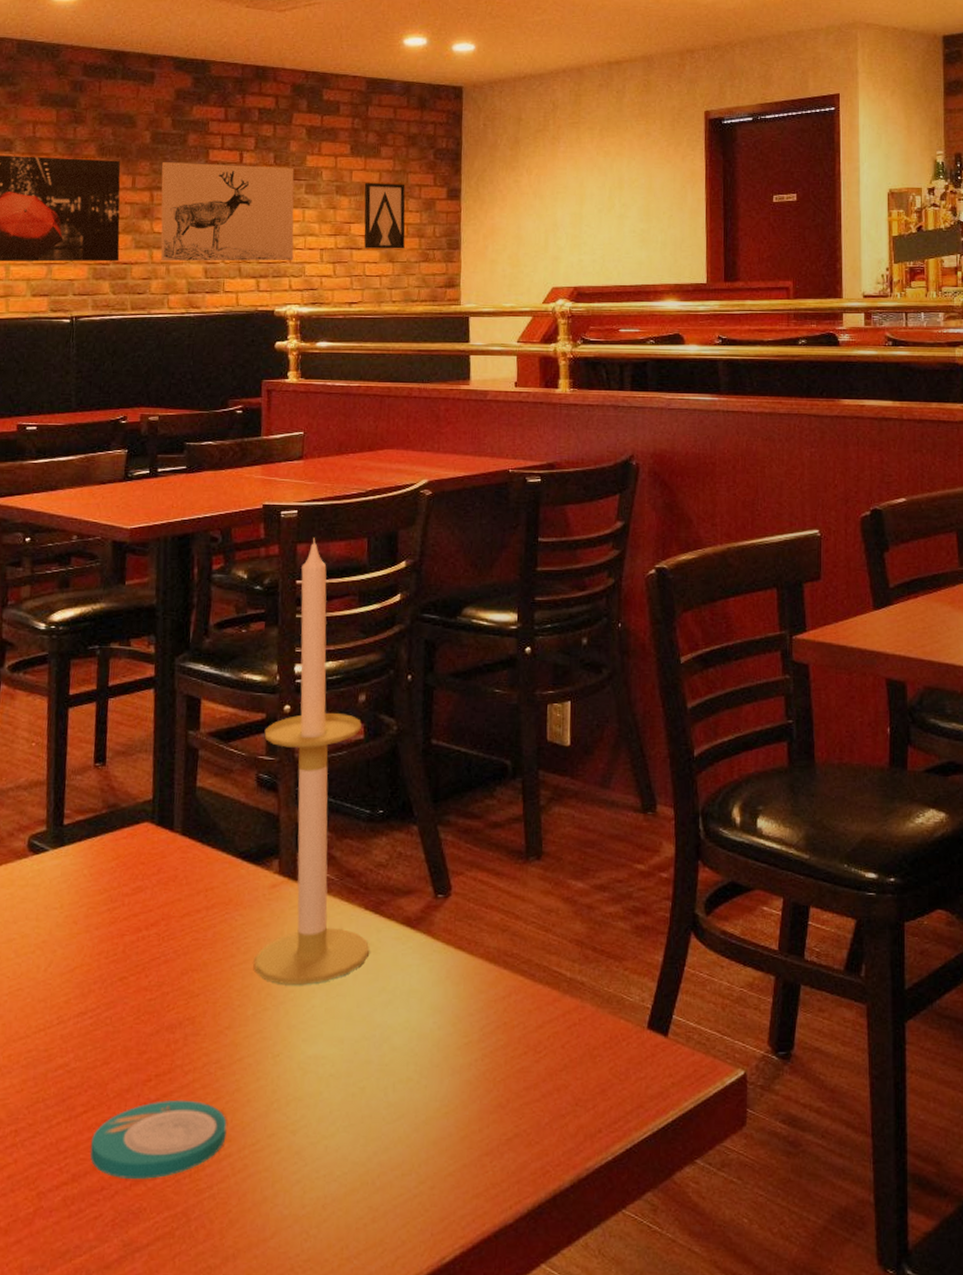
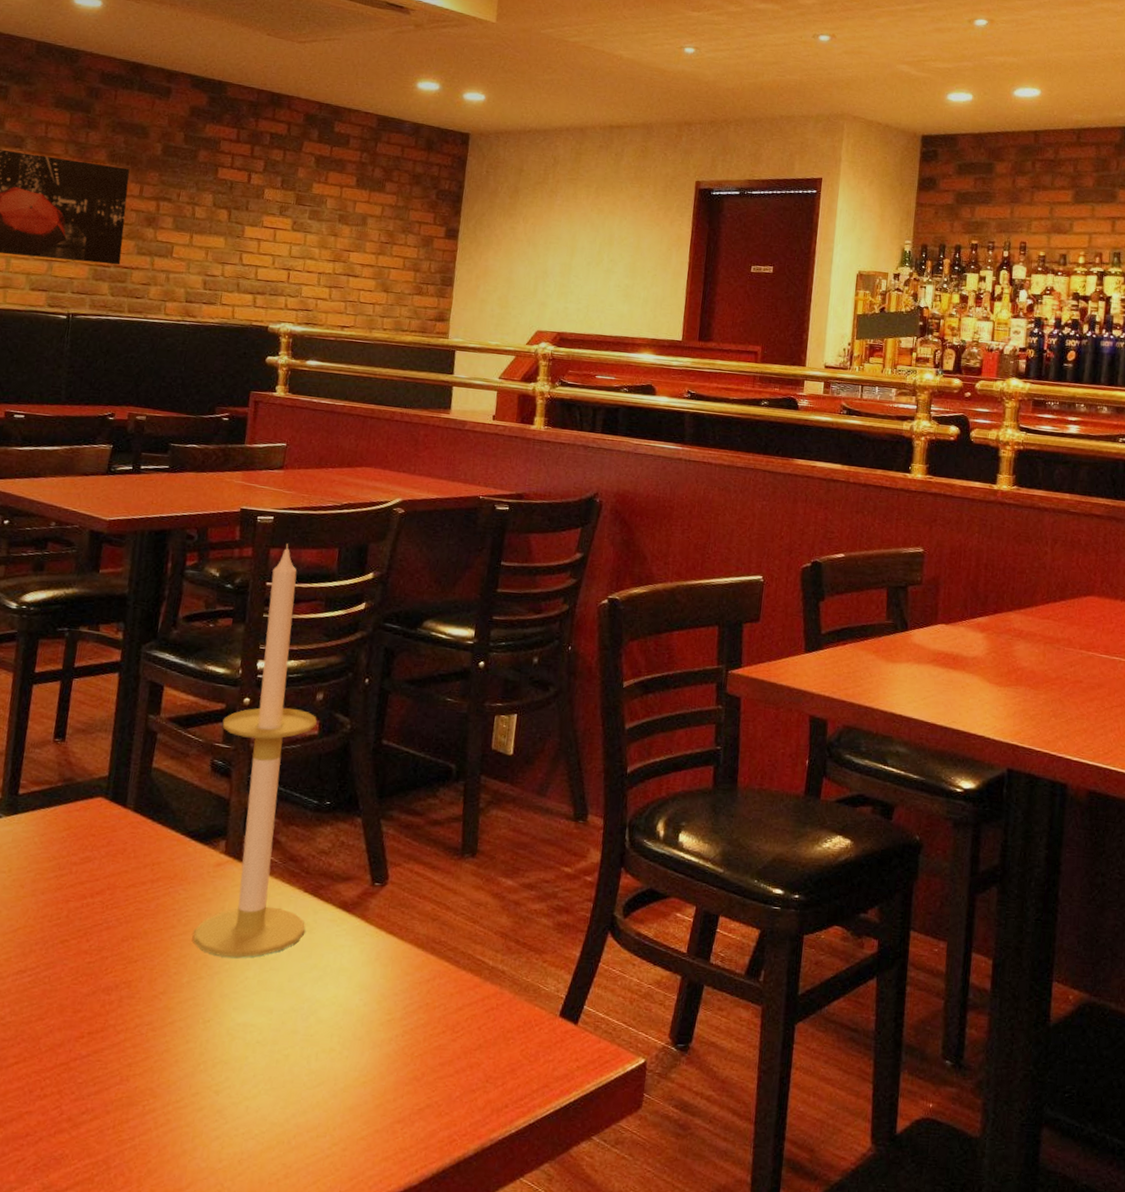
plate: present [89,1099,227,1179] -> none [17,1056,154,1128]
wall art: present [160,162,294,262] -> none [161,174,300,281]
wall art: present [364,183,406,249] -> none [361,215,406,281]

